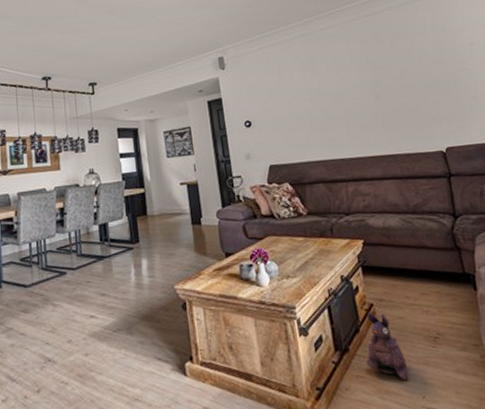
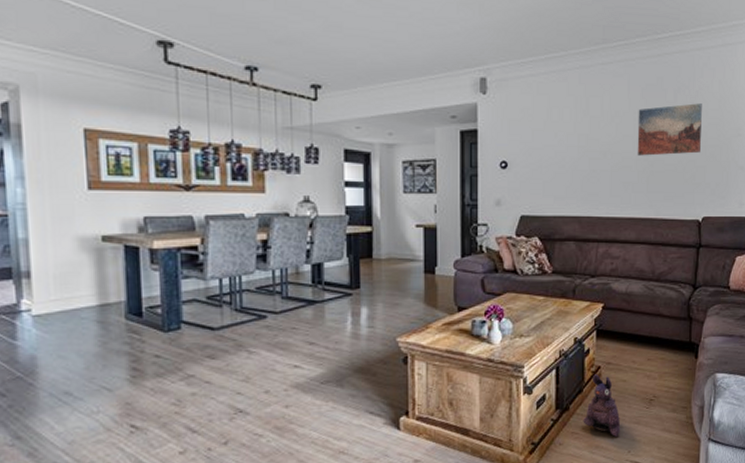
wall art: none [360,48,429,100] -> present [637,103,702,156]

